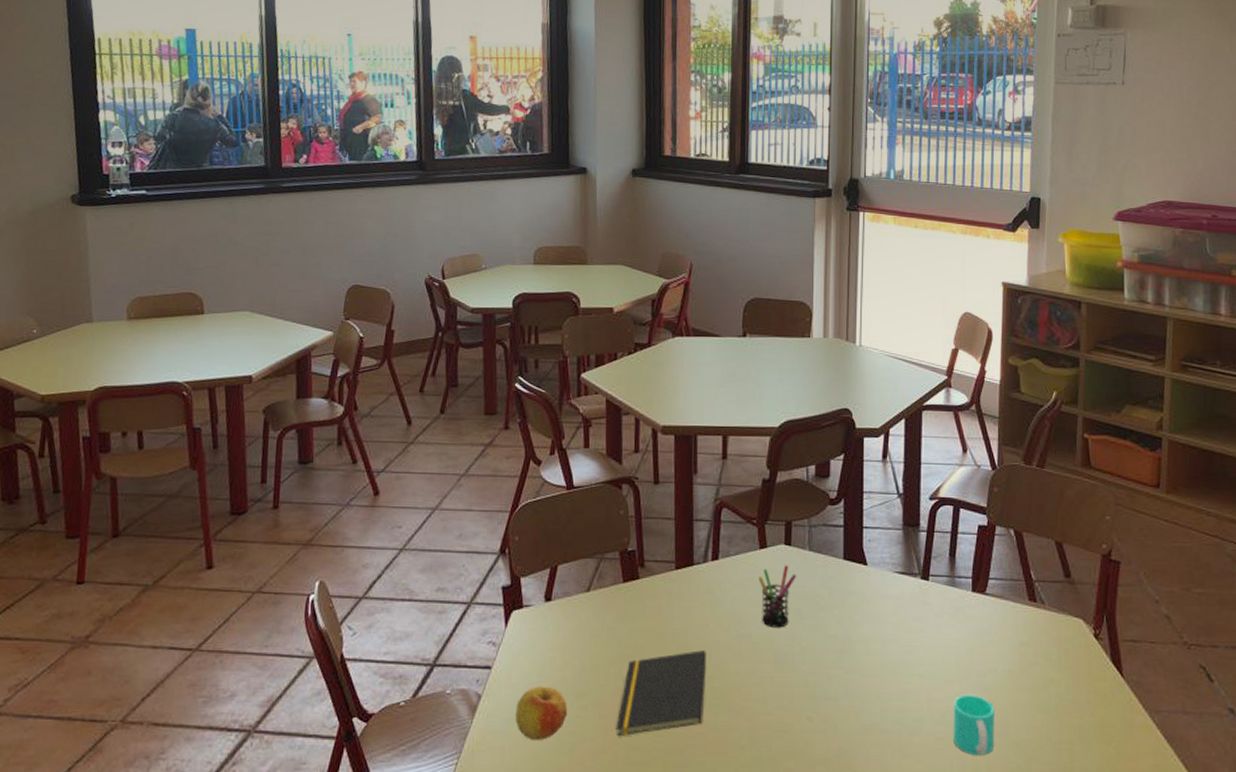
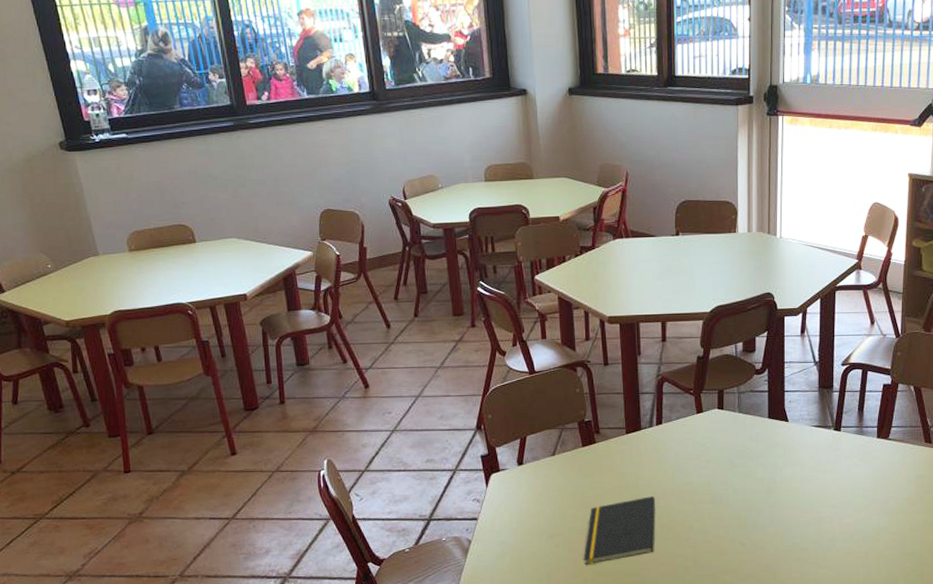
apple: present [515,686,568,740] -> none [500,531,544,572]
pen holder: present [759,565,796,628] -> none [697,425,728,476]
cup: present [953,694,995,755] -> none [860,518,894,564]

